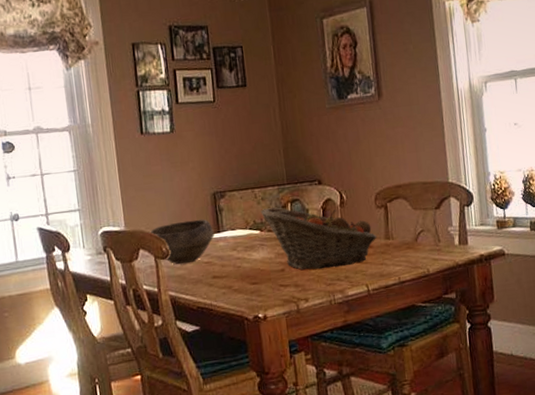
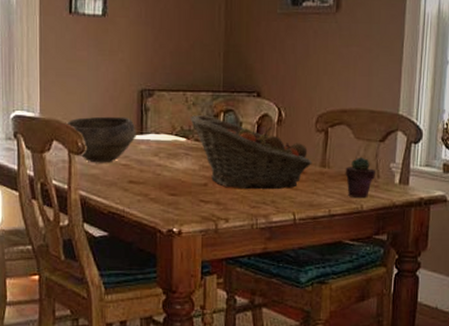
potted succulent: none [408,225,437,263] -> present [345,157,376,199]

